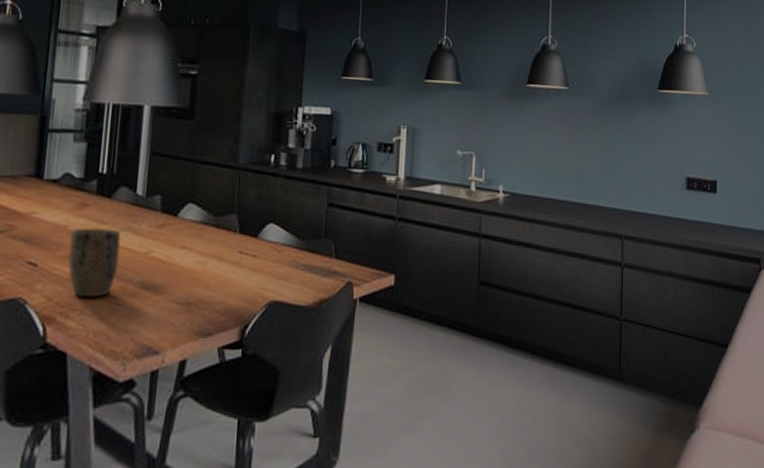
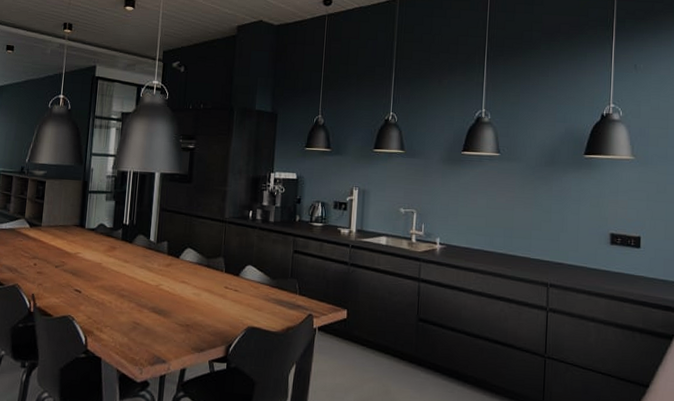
plant pot: present [68,227,122,298] -> none [102,264,139,318]

